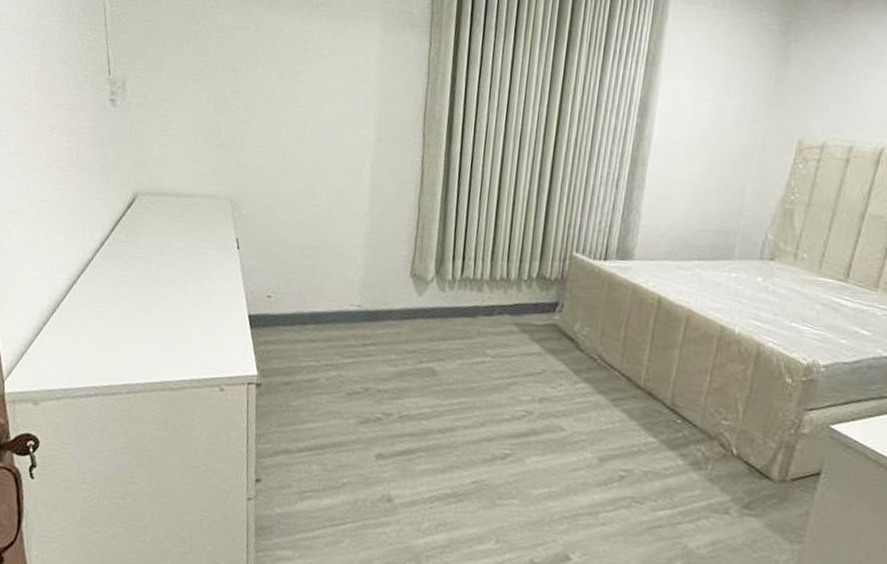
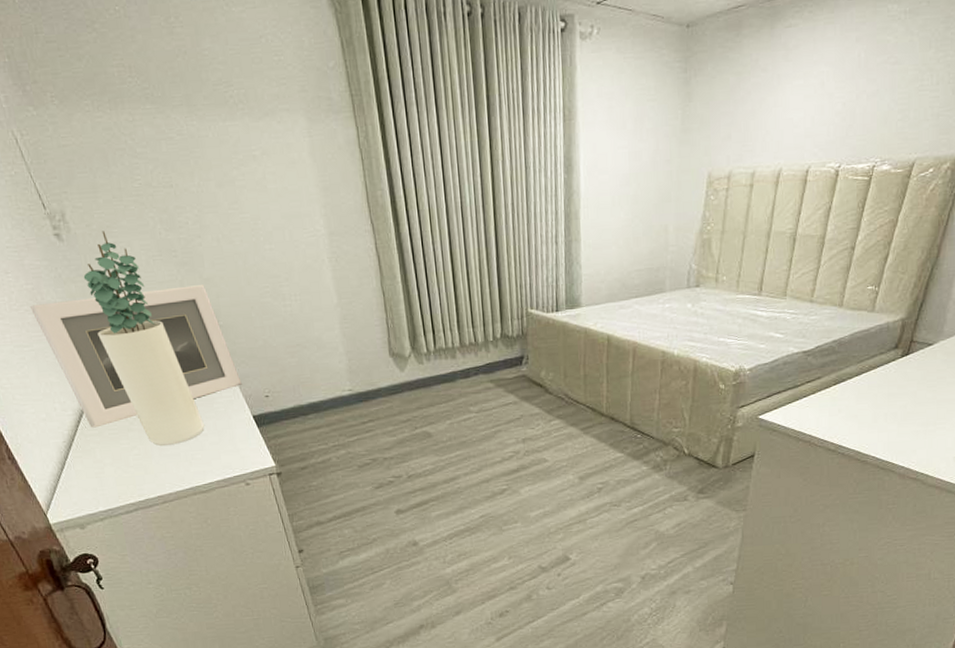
picture frame: none [63,162,247,298] -> present [29,285,242,428]
vase: none [118,103,196,331] -> present [83,231,205,446]

